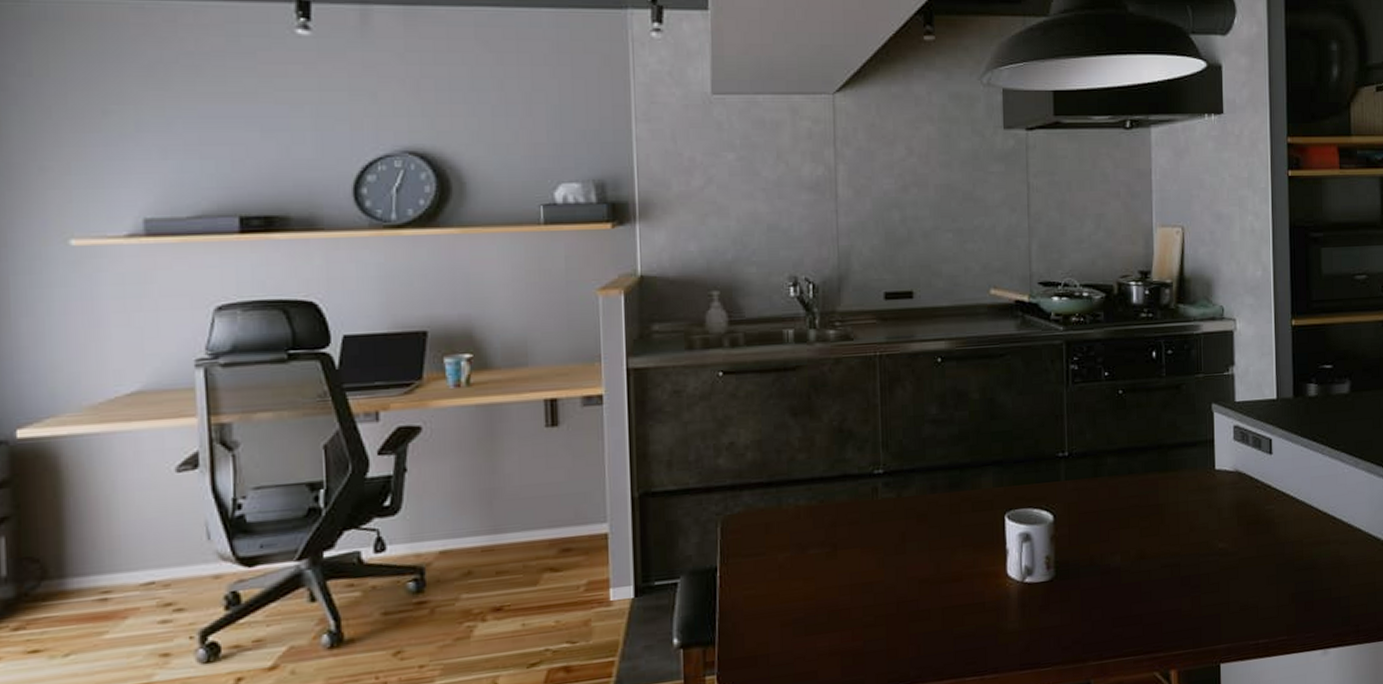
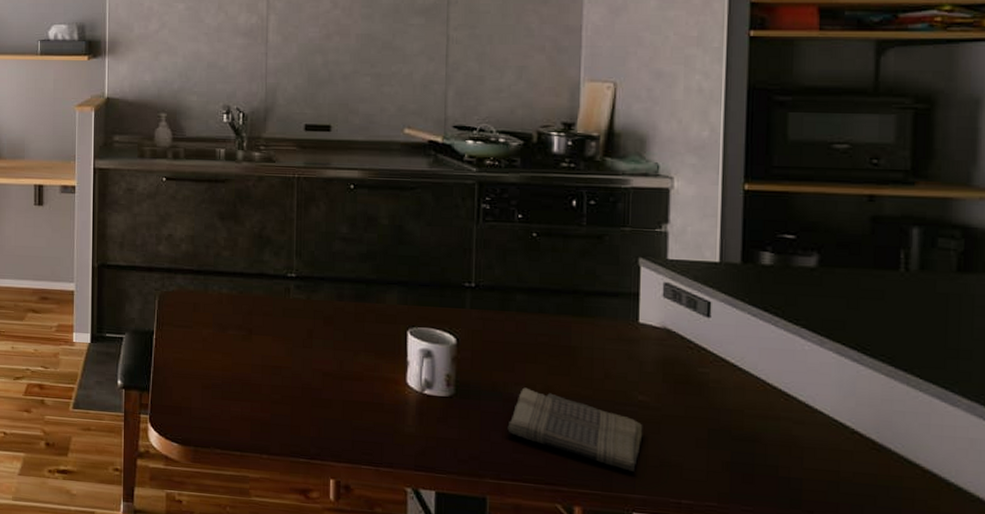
dish towel: none [1106,555,1224,623] -> present [507,387,643,472]

